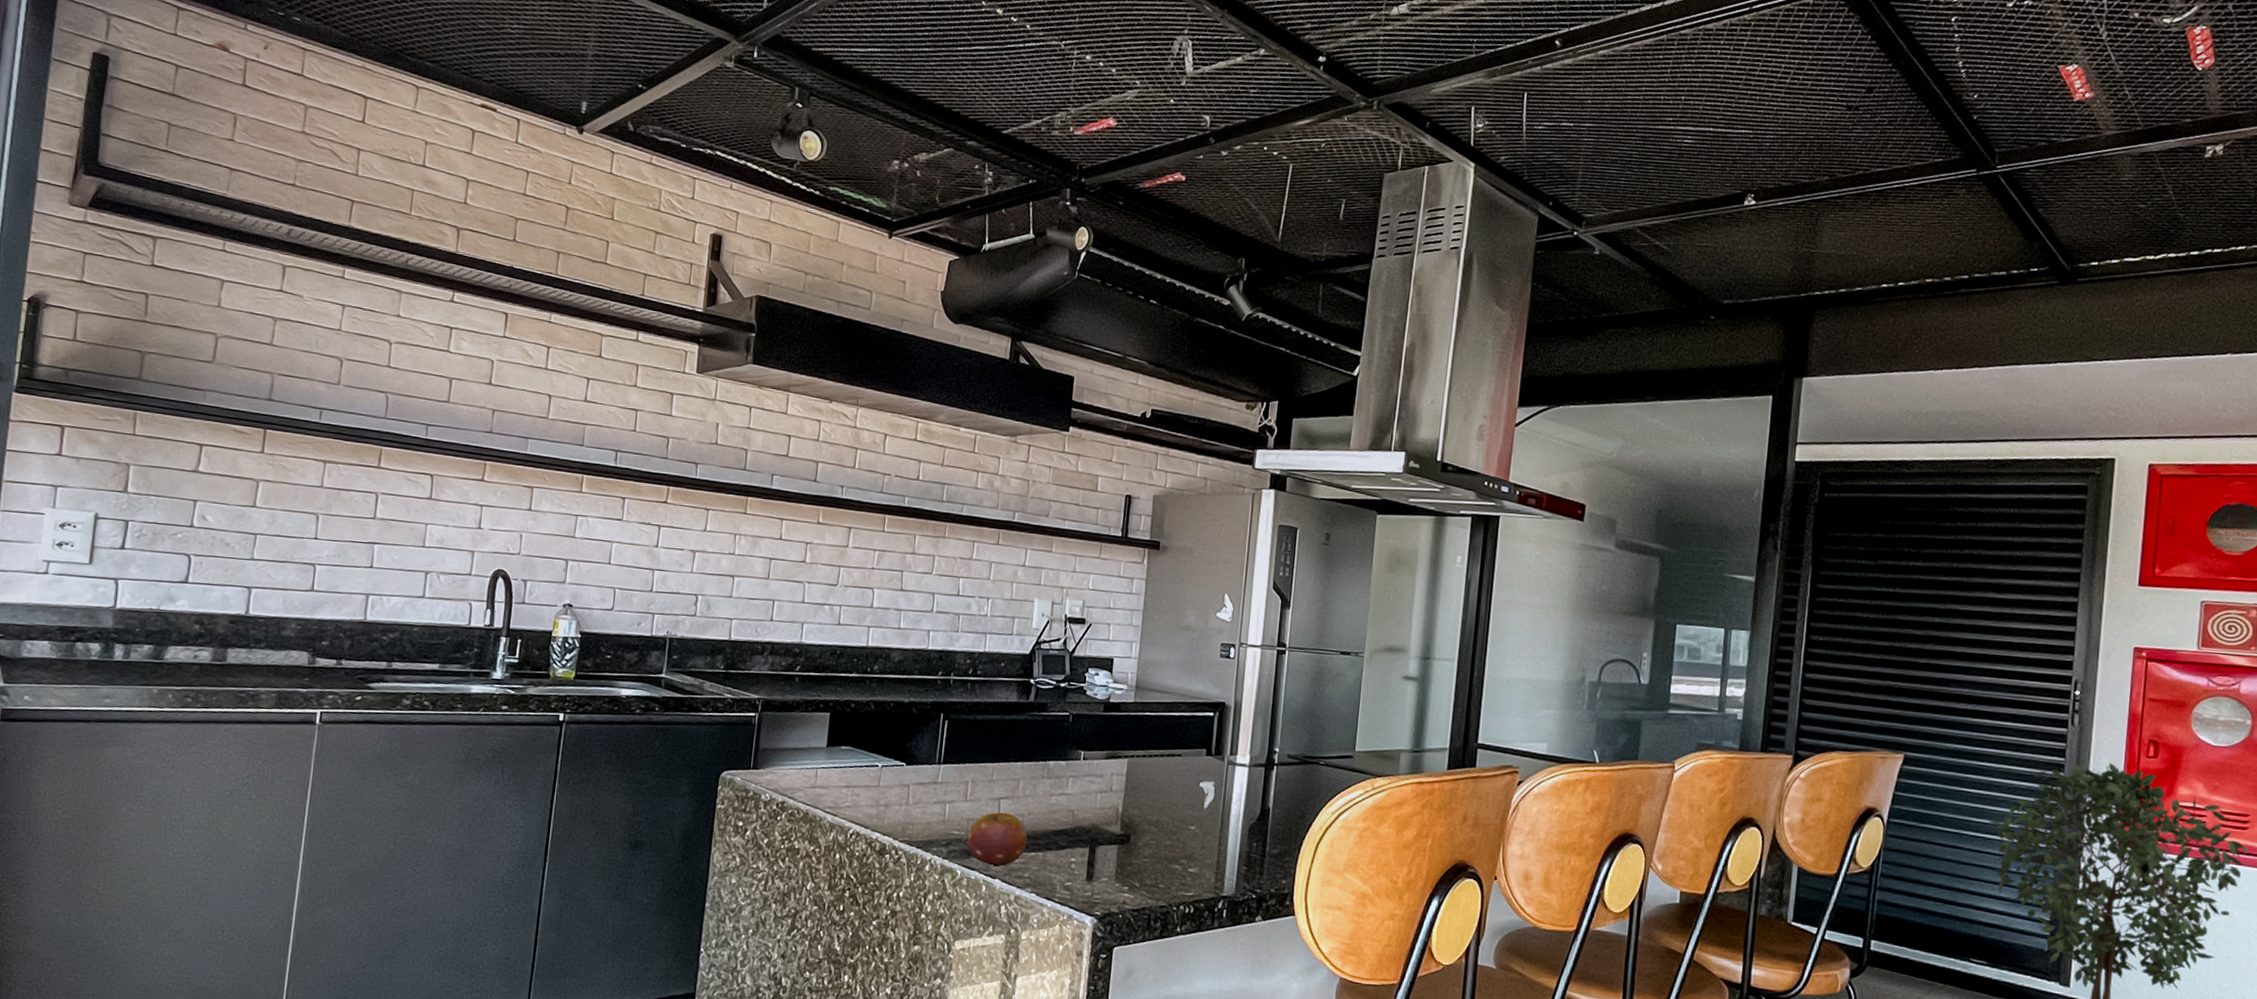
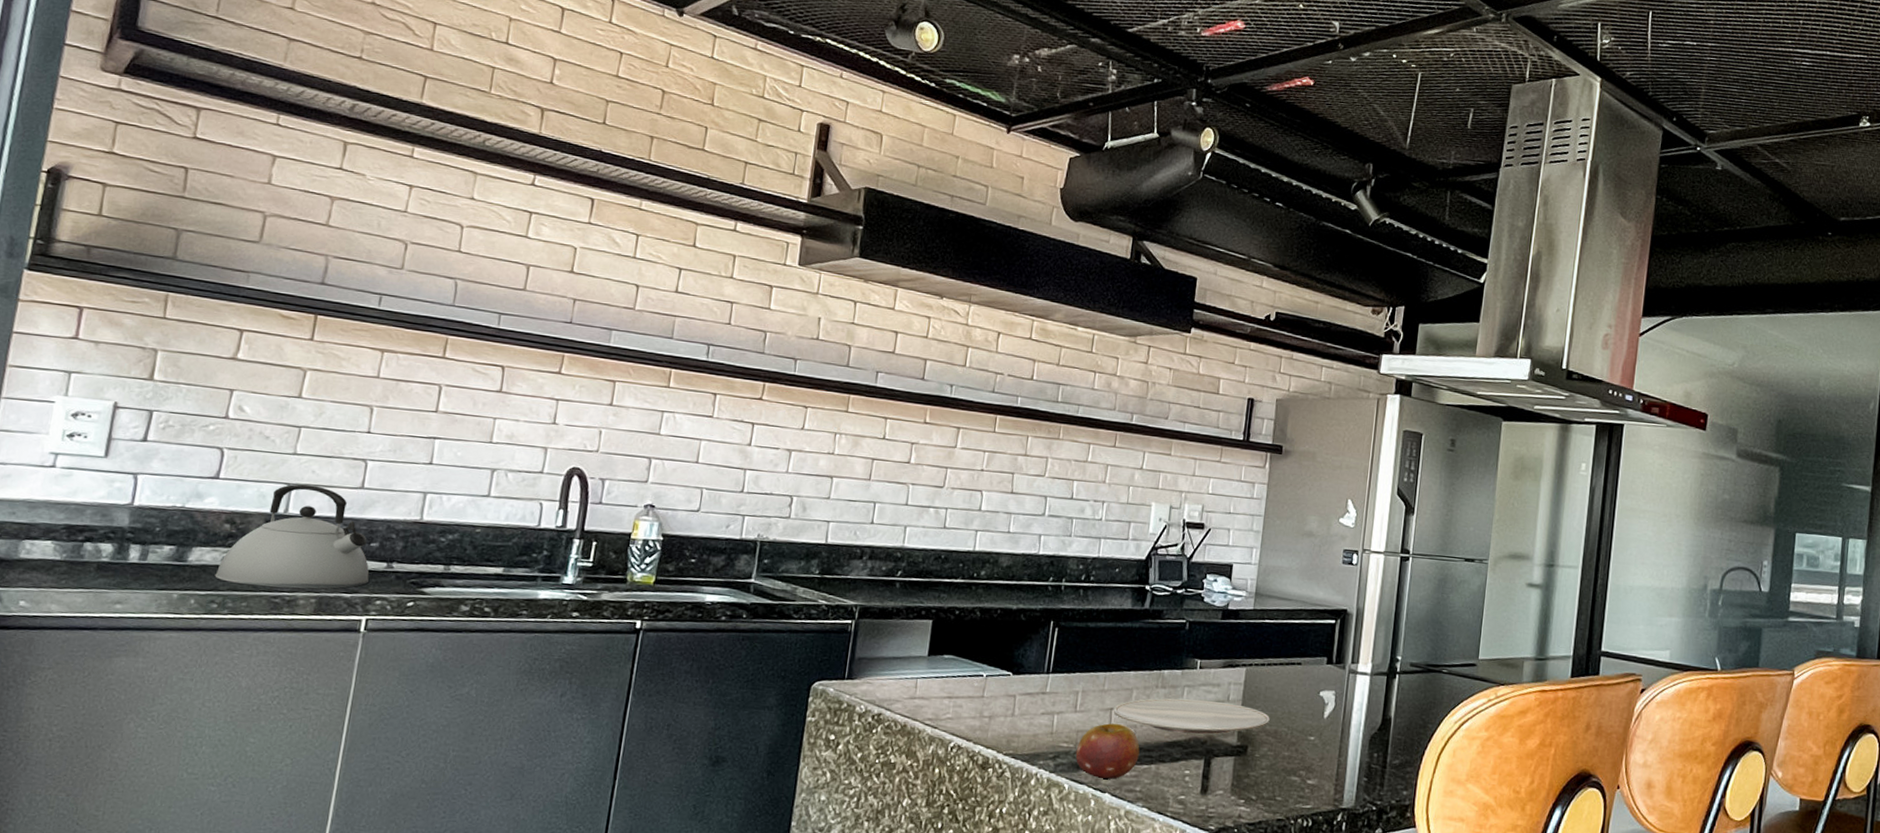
kettle: none [188,587,322,685] -> present [214,484,370,590]
plate: none [1001,788,1152,824] -> present [1113,698,1270,735]

